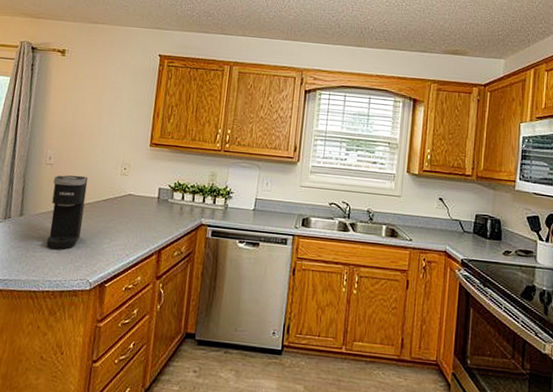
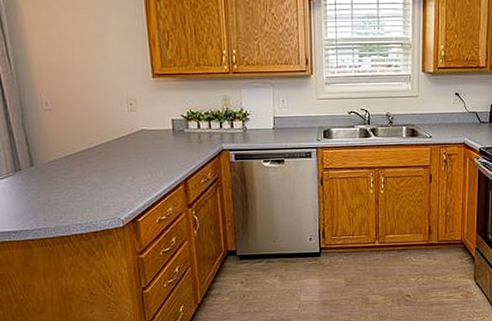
coffee maker: present [46,175,88,250] -> none [56,117,101,195]

